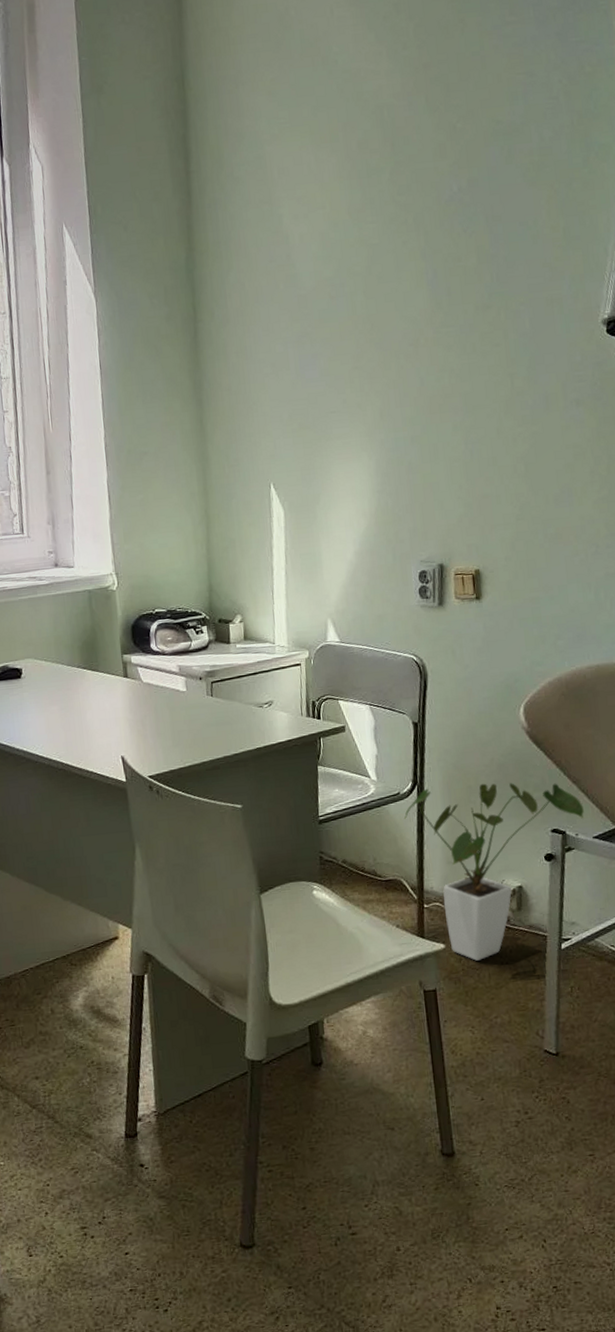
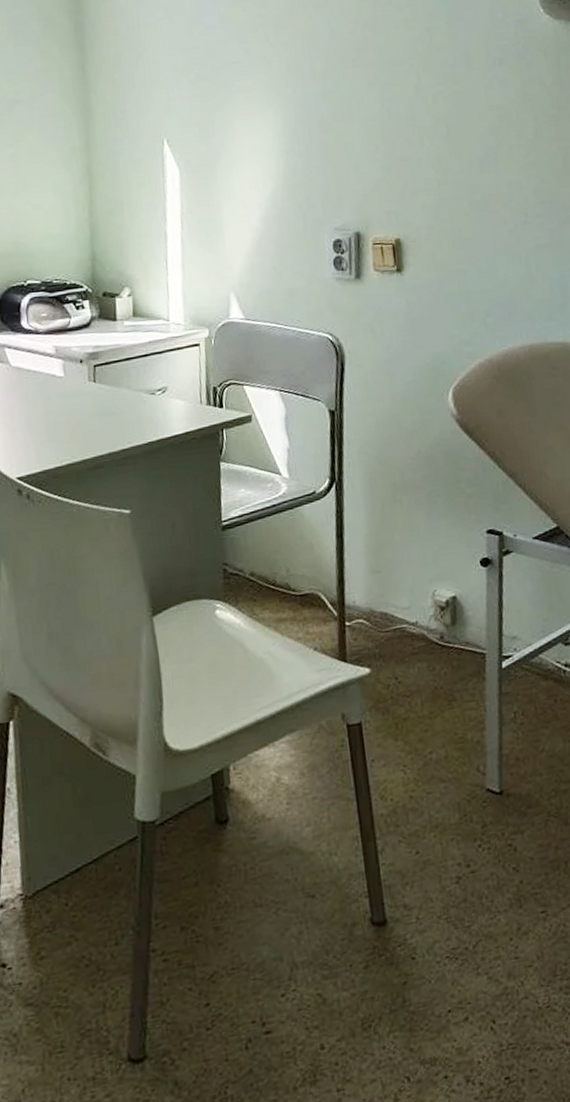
house plant: present [403,783,584,961] -> none [320,477,522,687]

